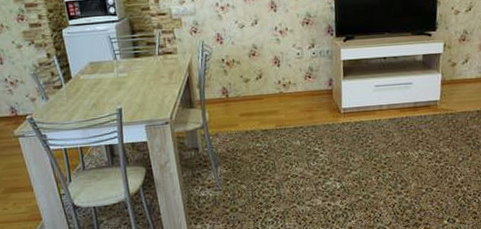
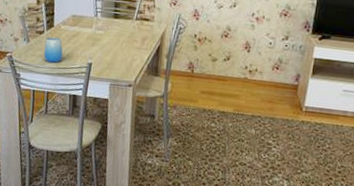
cup: none [66,89,89,116] -> present [43,36,63,63]

